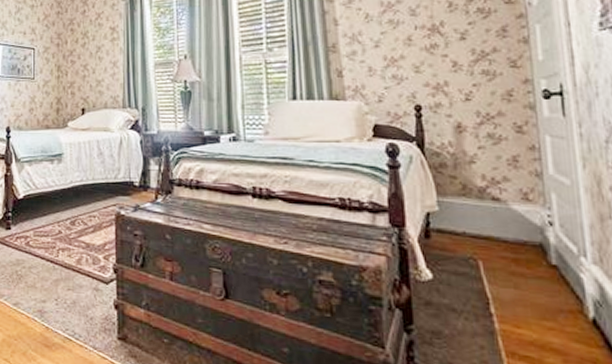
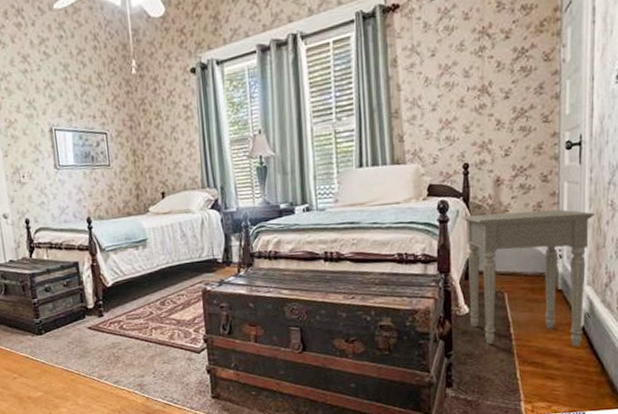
side table: none [415,162,595,345] -> present [461,209,595,347]

